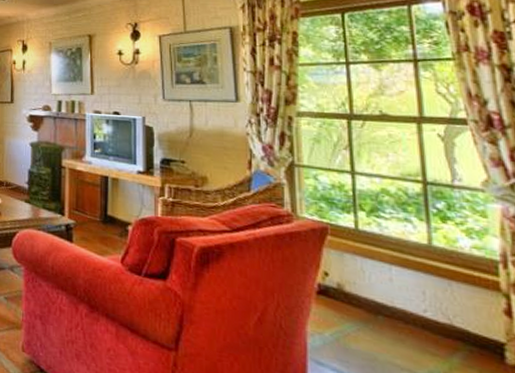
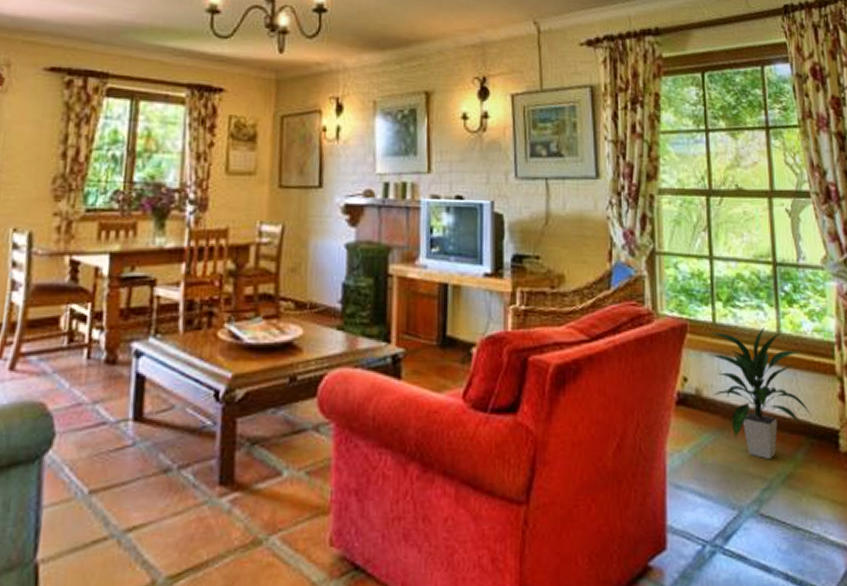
indoor plant: none [348,236,469,357] -> present [706,326,811,460]

